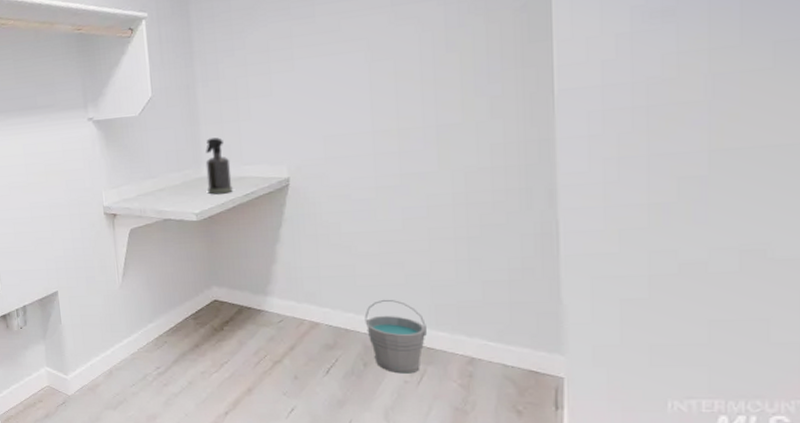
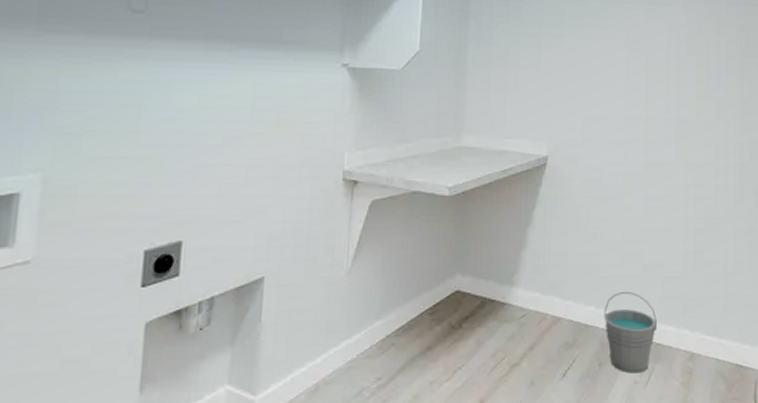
spray bottle: present [205,137,233,195] -> none [465,105,492,167]

